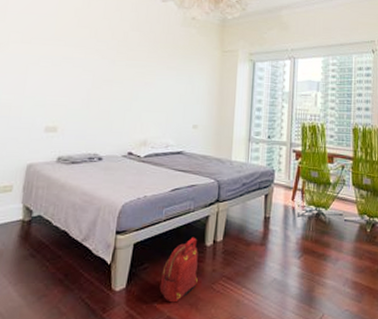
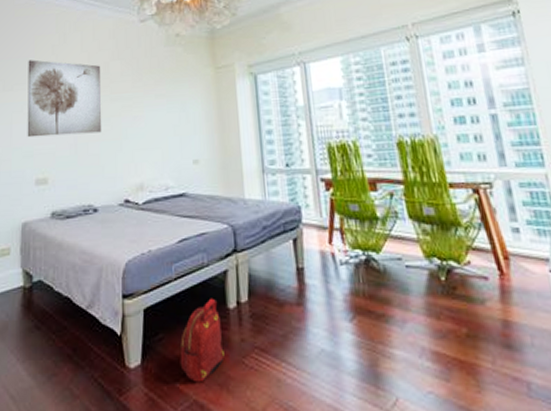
wall art: none [41,18,120,93] -> present [27,60,102,138]

